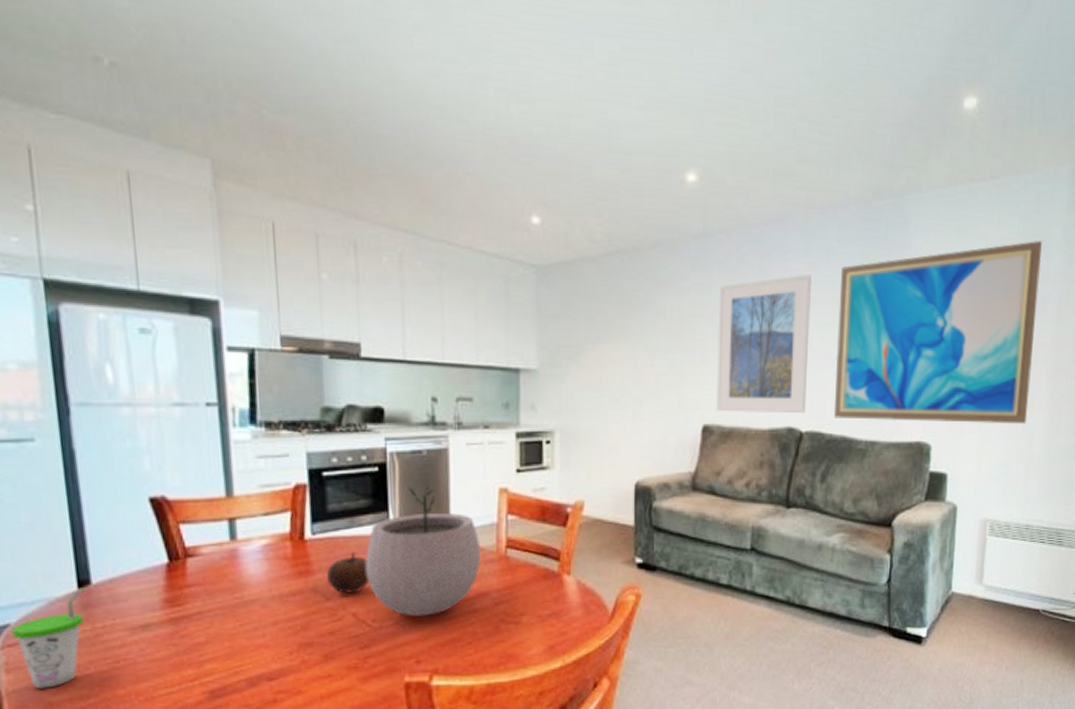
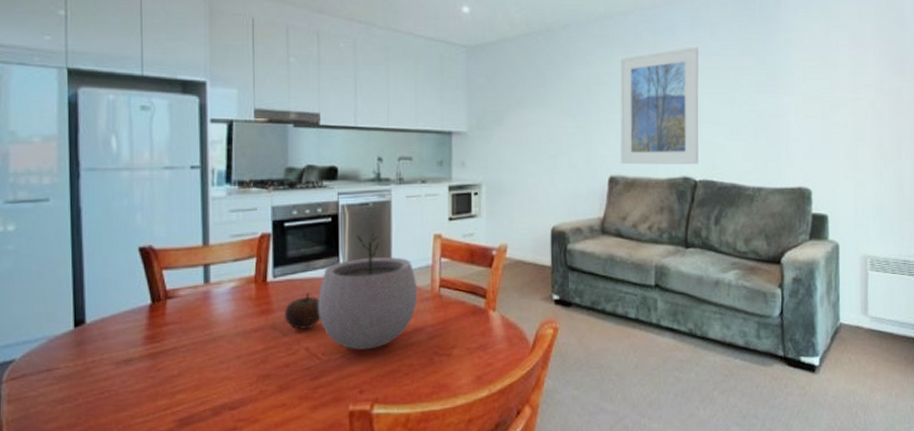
cup: present [11,588,84,689] -> none [16,327,79,418]
wall art: present [833,240,1042,424] -> none [723,12,897,170]

